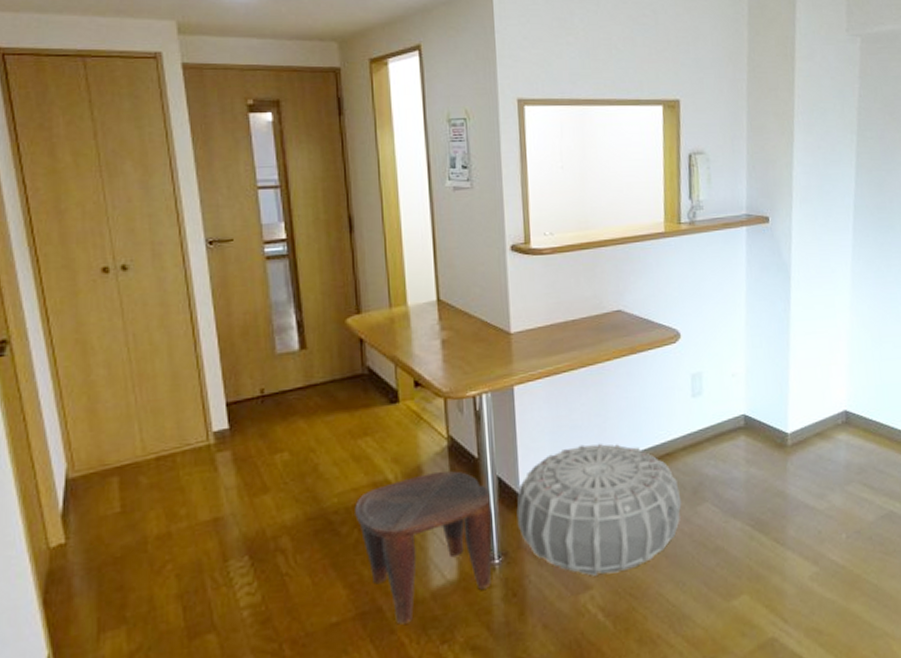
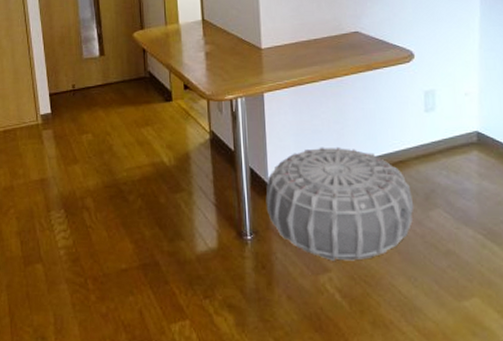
stool: present [355,470,493,625] -> none [139,158,246,278]

